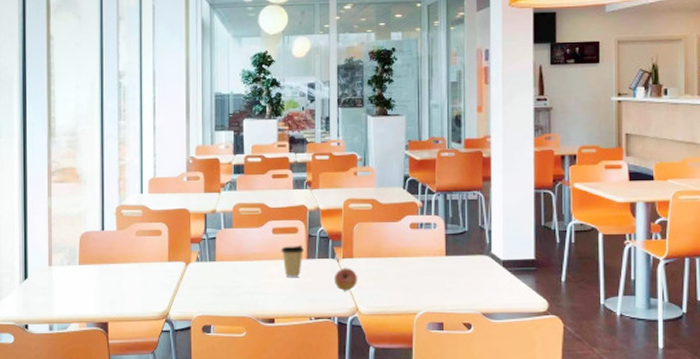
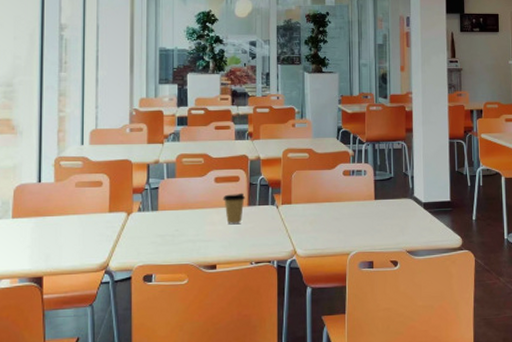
fruit: present [334,268,358,291] -> none [273,213,296,235]

